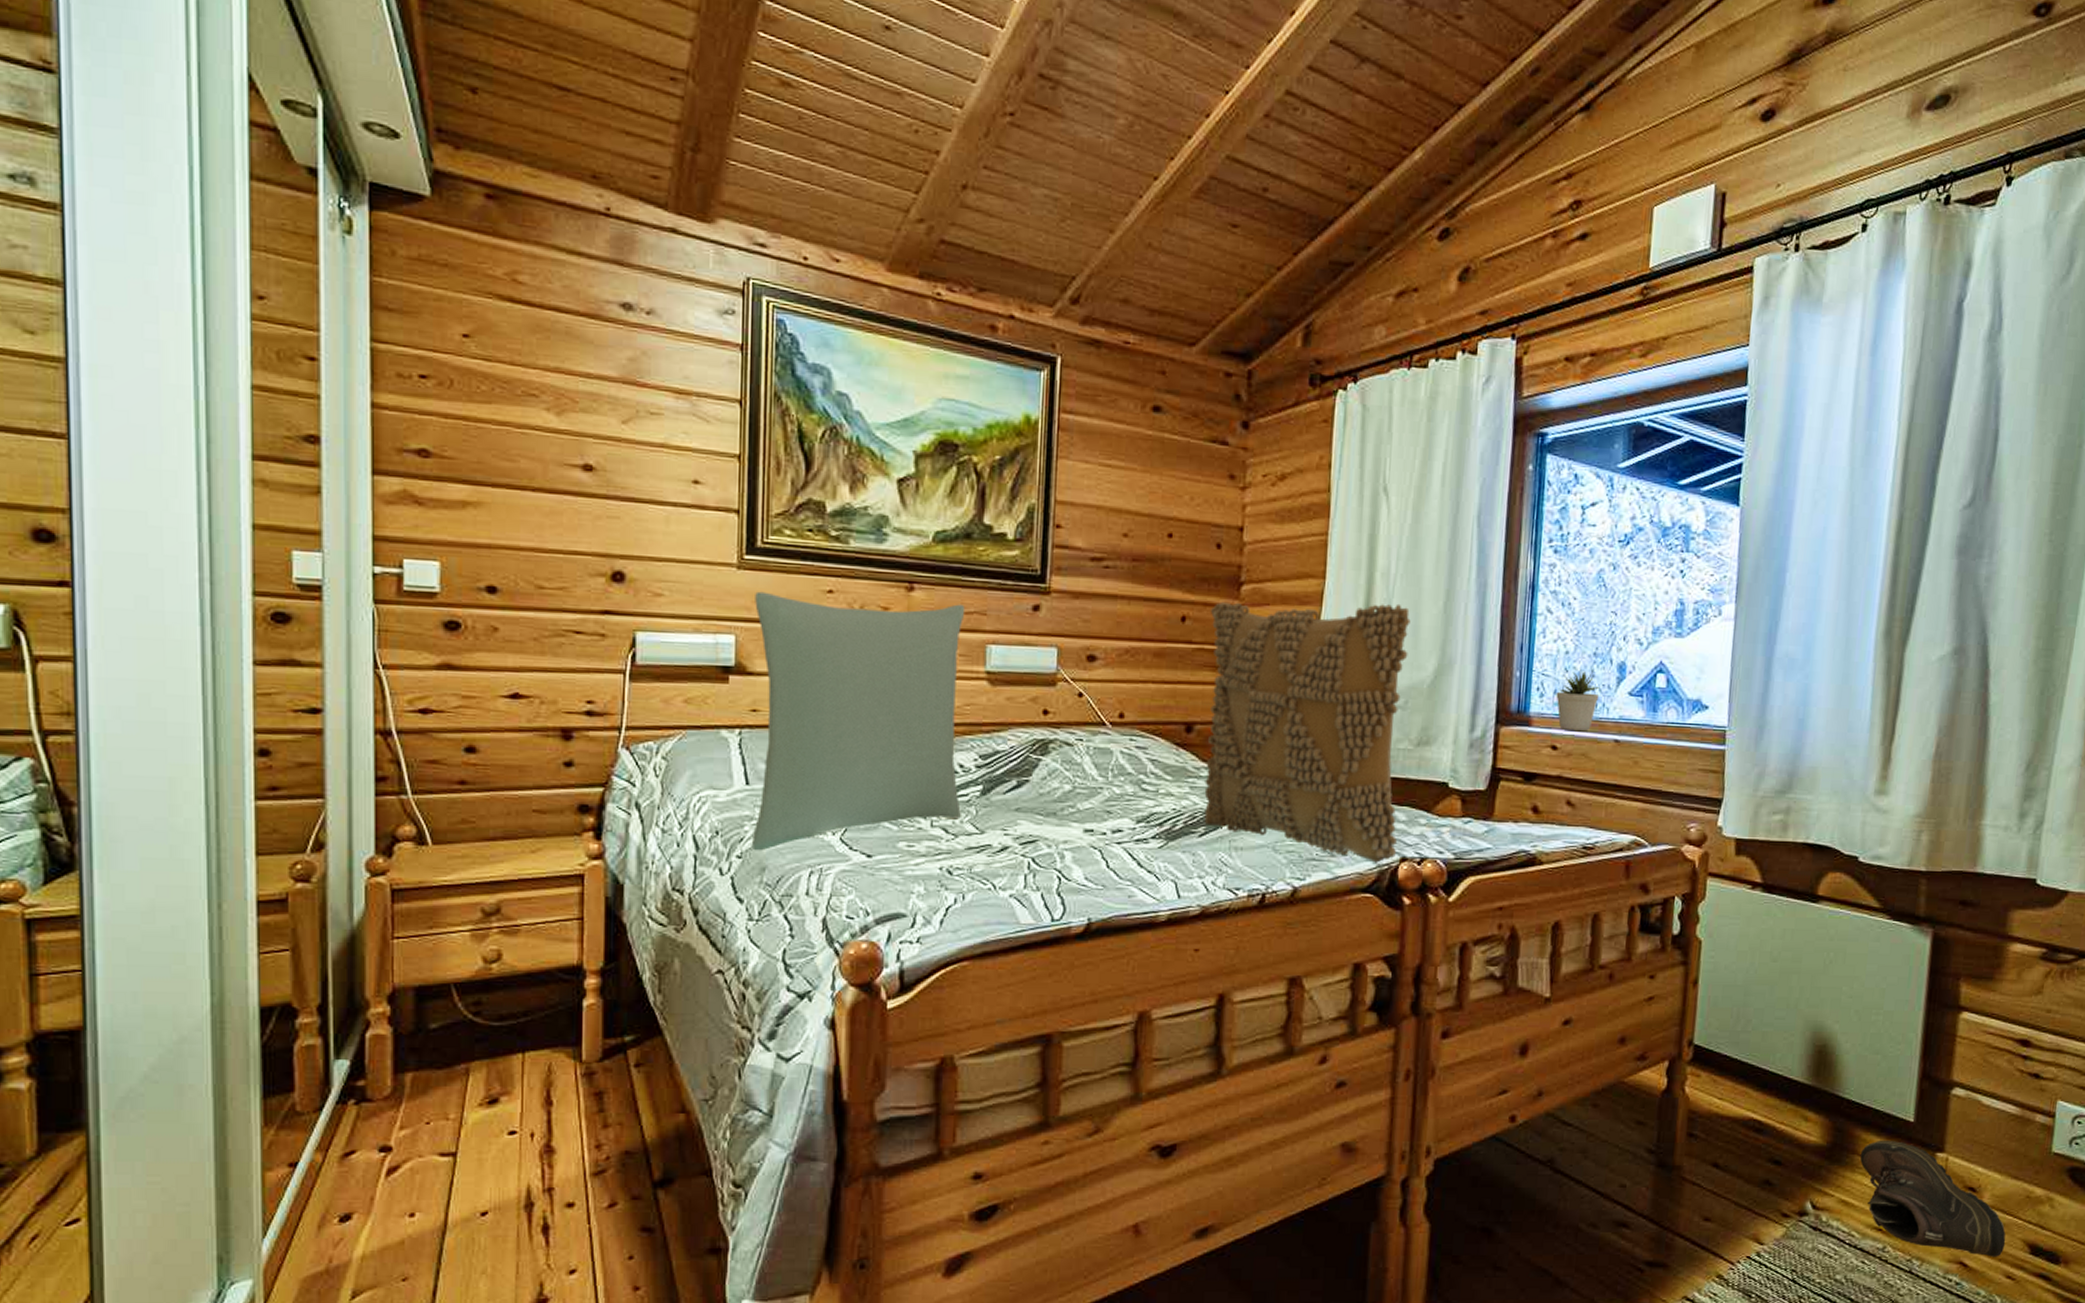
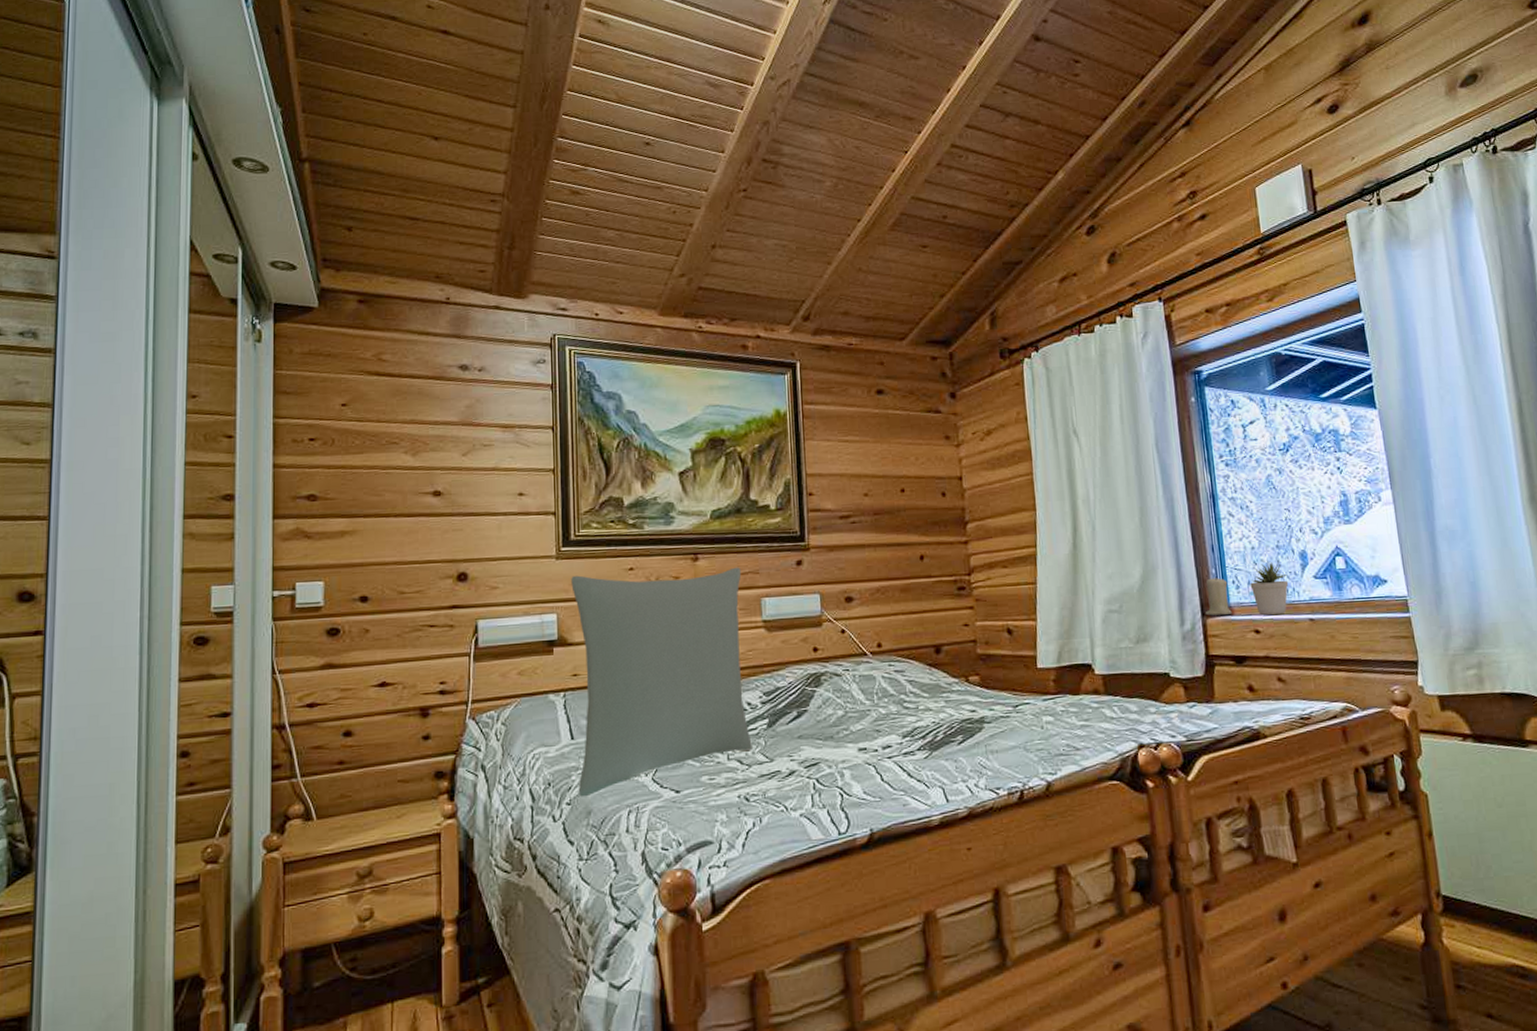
pillow: present [1204,601,1411,870] -> none [943,524,1134,757]
candle: none [1500,680,1531,725] -> present [1206,576,1232,616]

